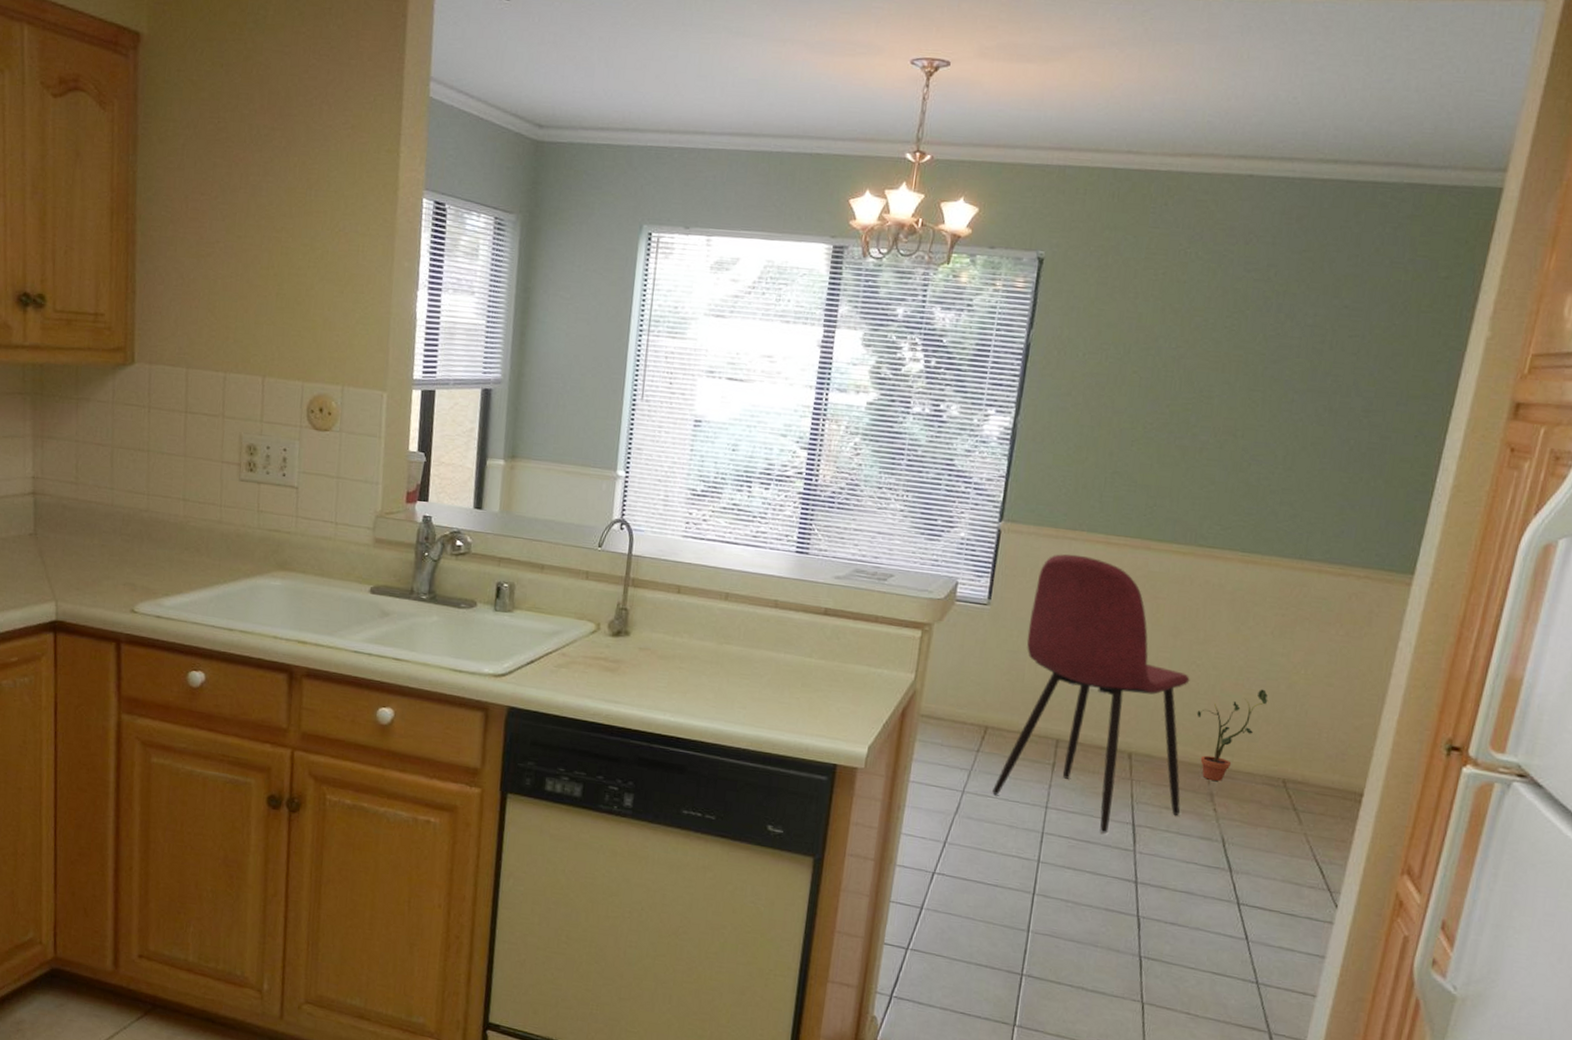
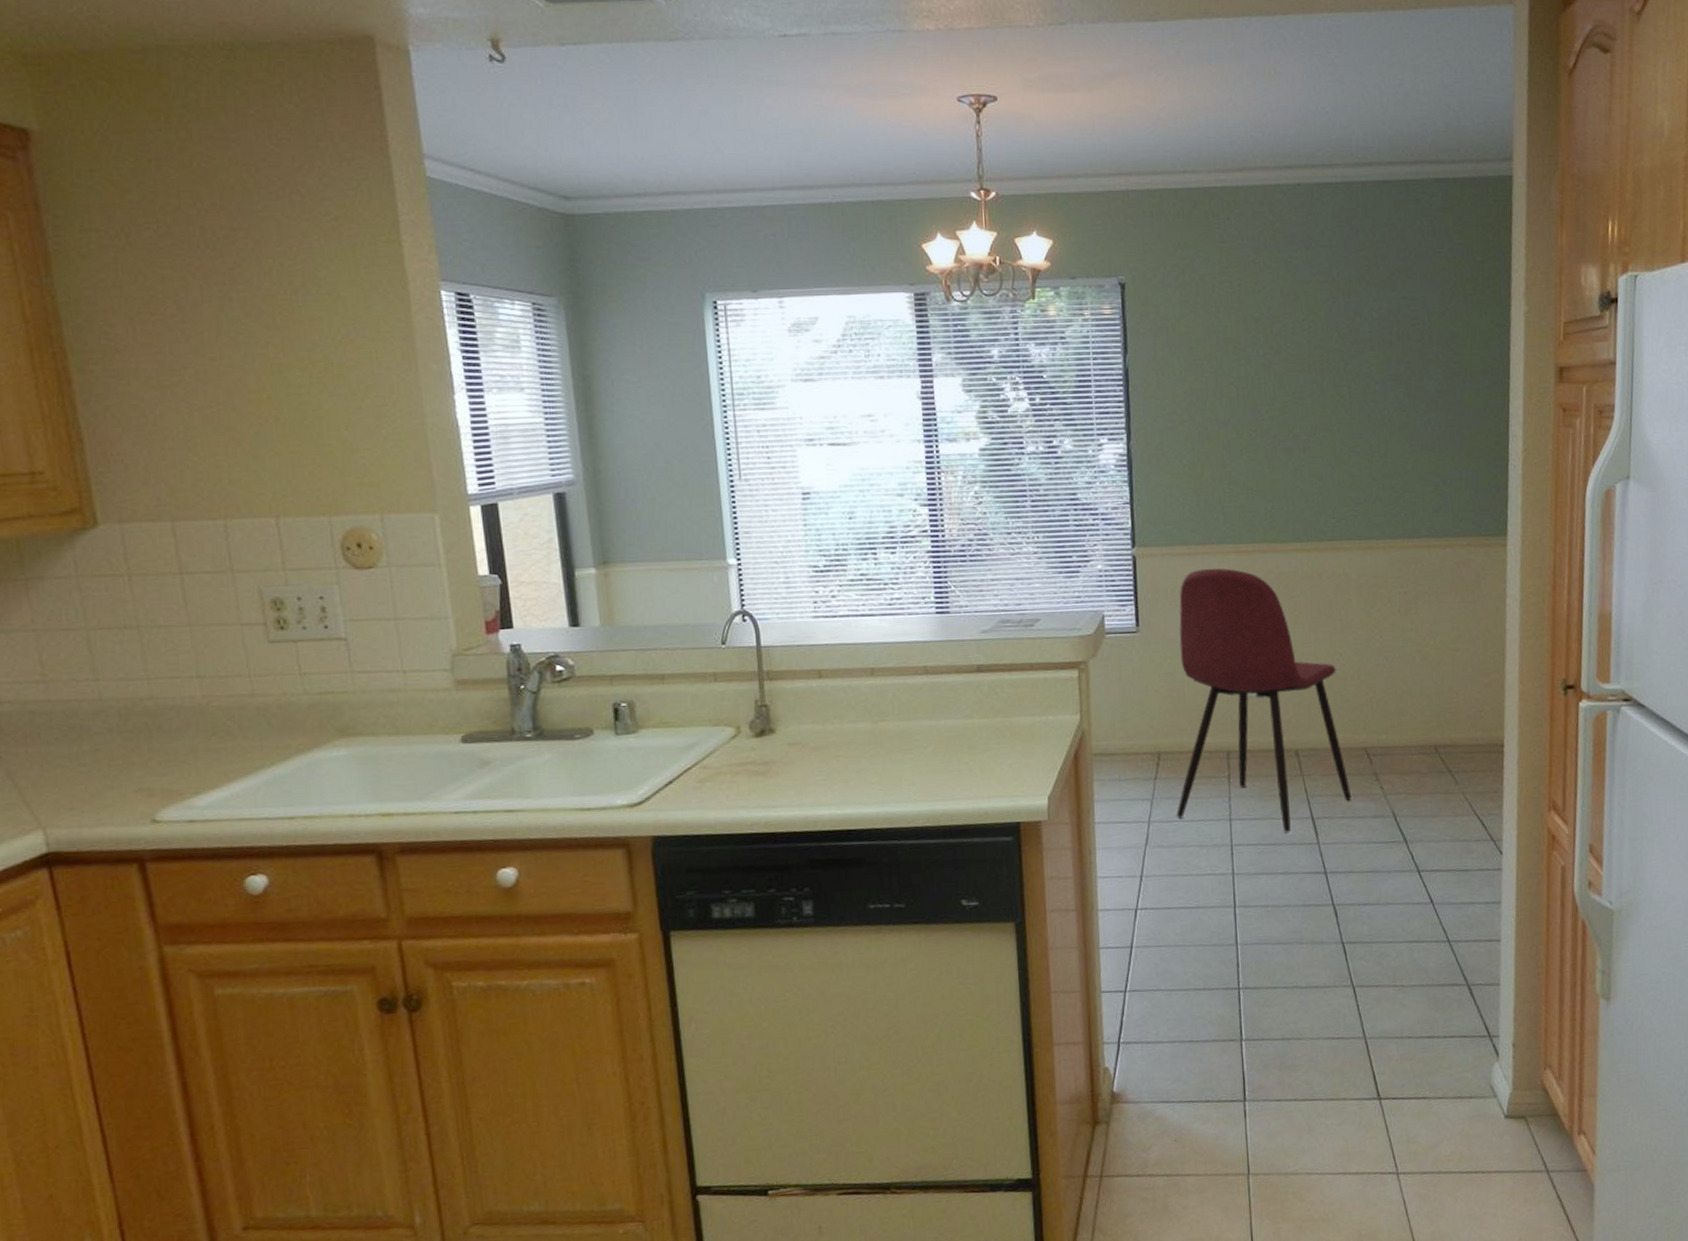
potted plant: present [1196,689,1268,781] -> none [1348,665,1408,760]

